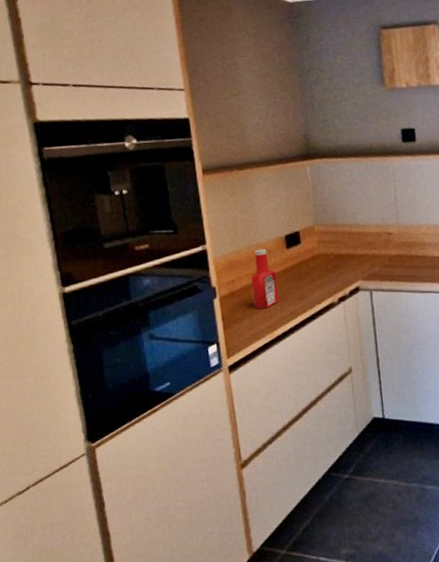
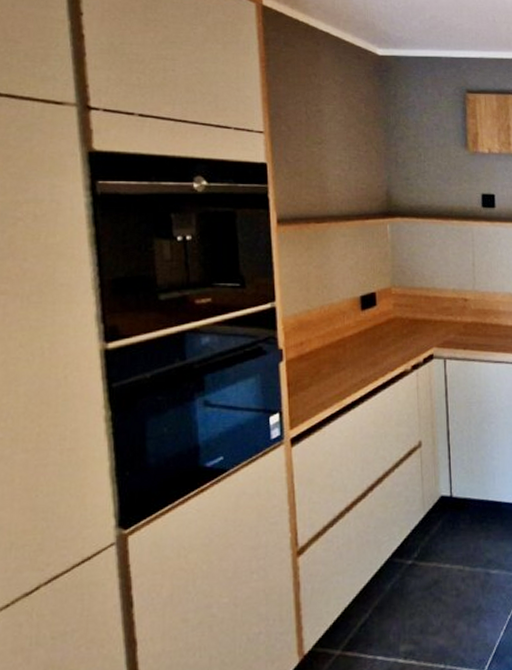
ketchup bottle: present [251,249,280,309] -> none [321,309,351,375]

